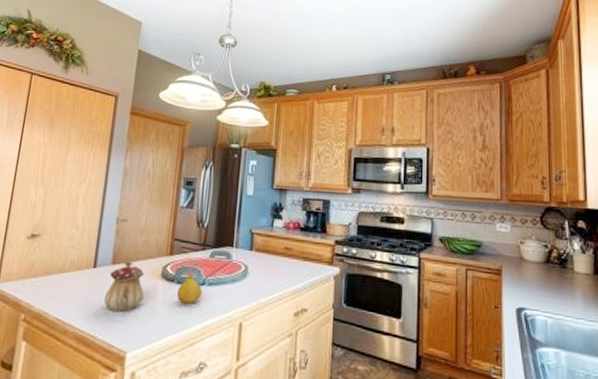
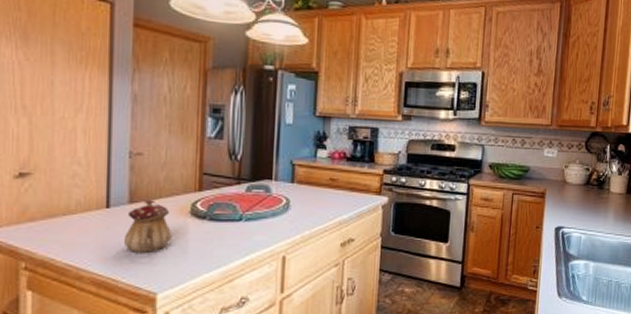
fruit: present [177,273,202,304] -> none [211,209,239,240]

